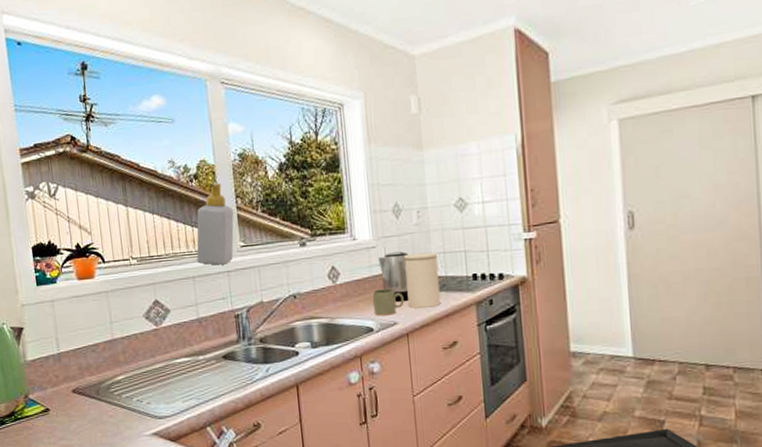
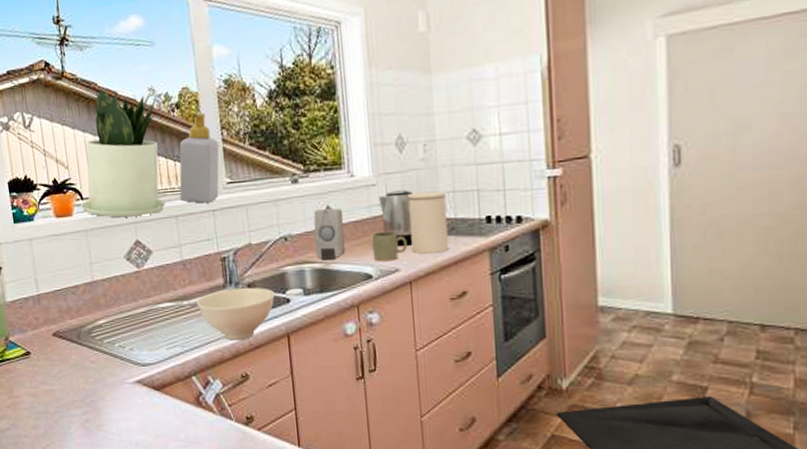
planter: none [102,160,184,279] -> present [80,88,166,218]
bowl: none [211,342,285,392] -> present [196,288,275,341]
soap dispenser: none [320,268,349,316] -> present [313,208,345,260]

